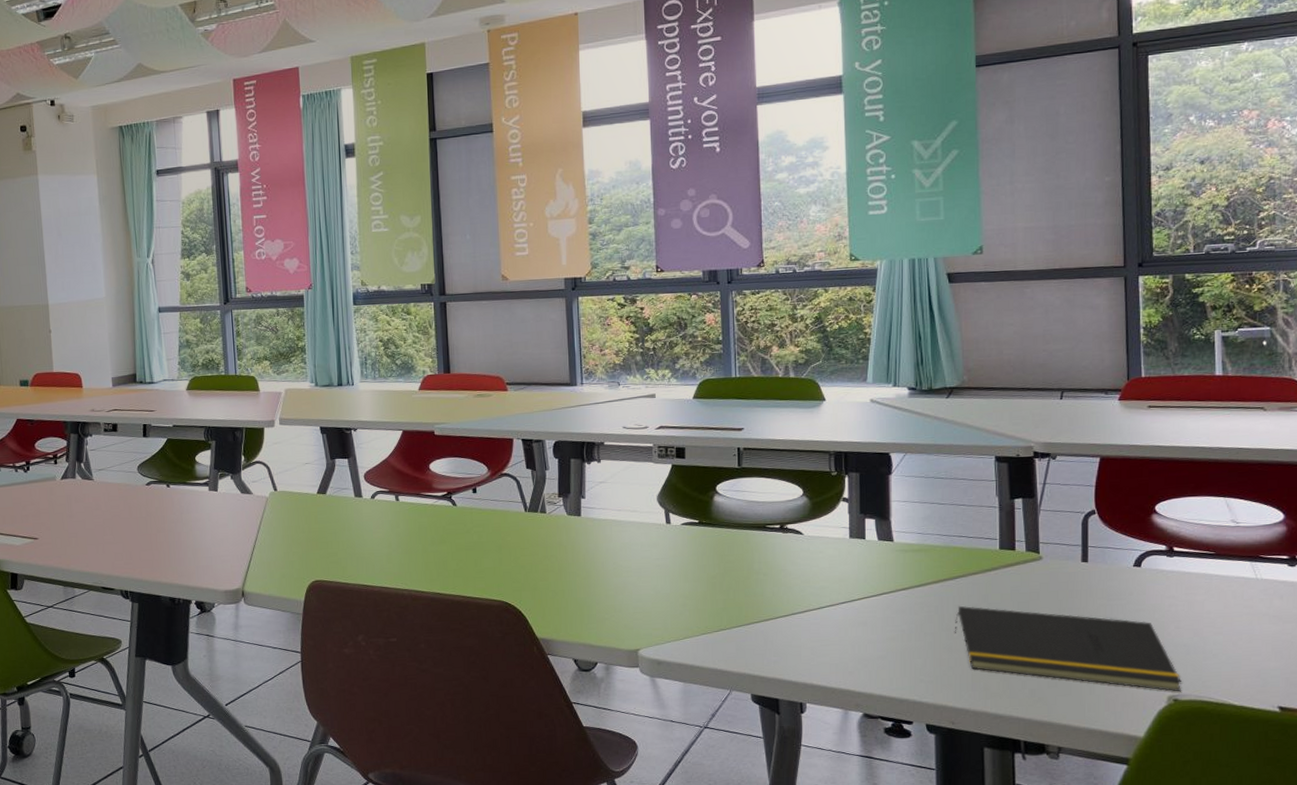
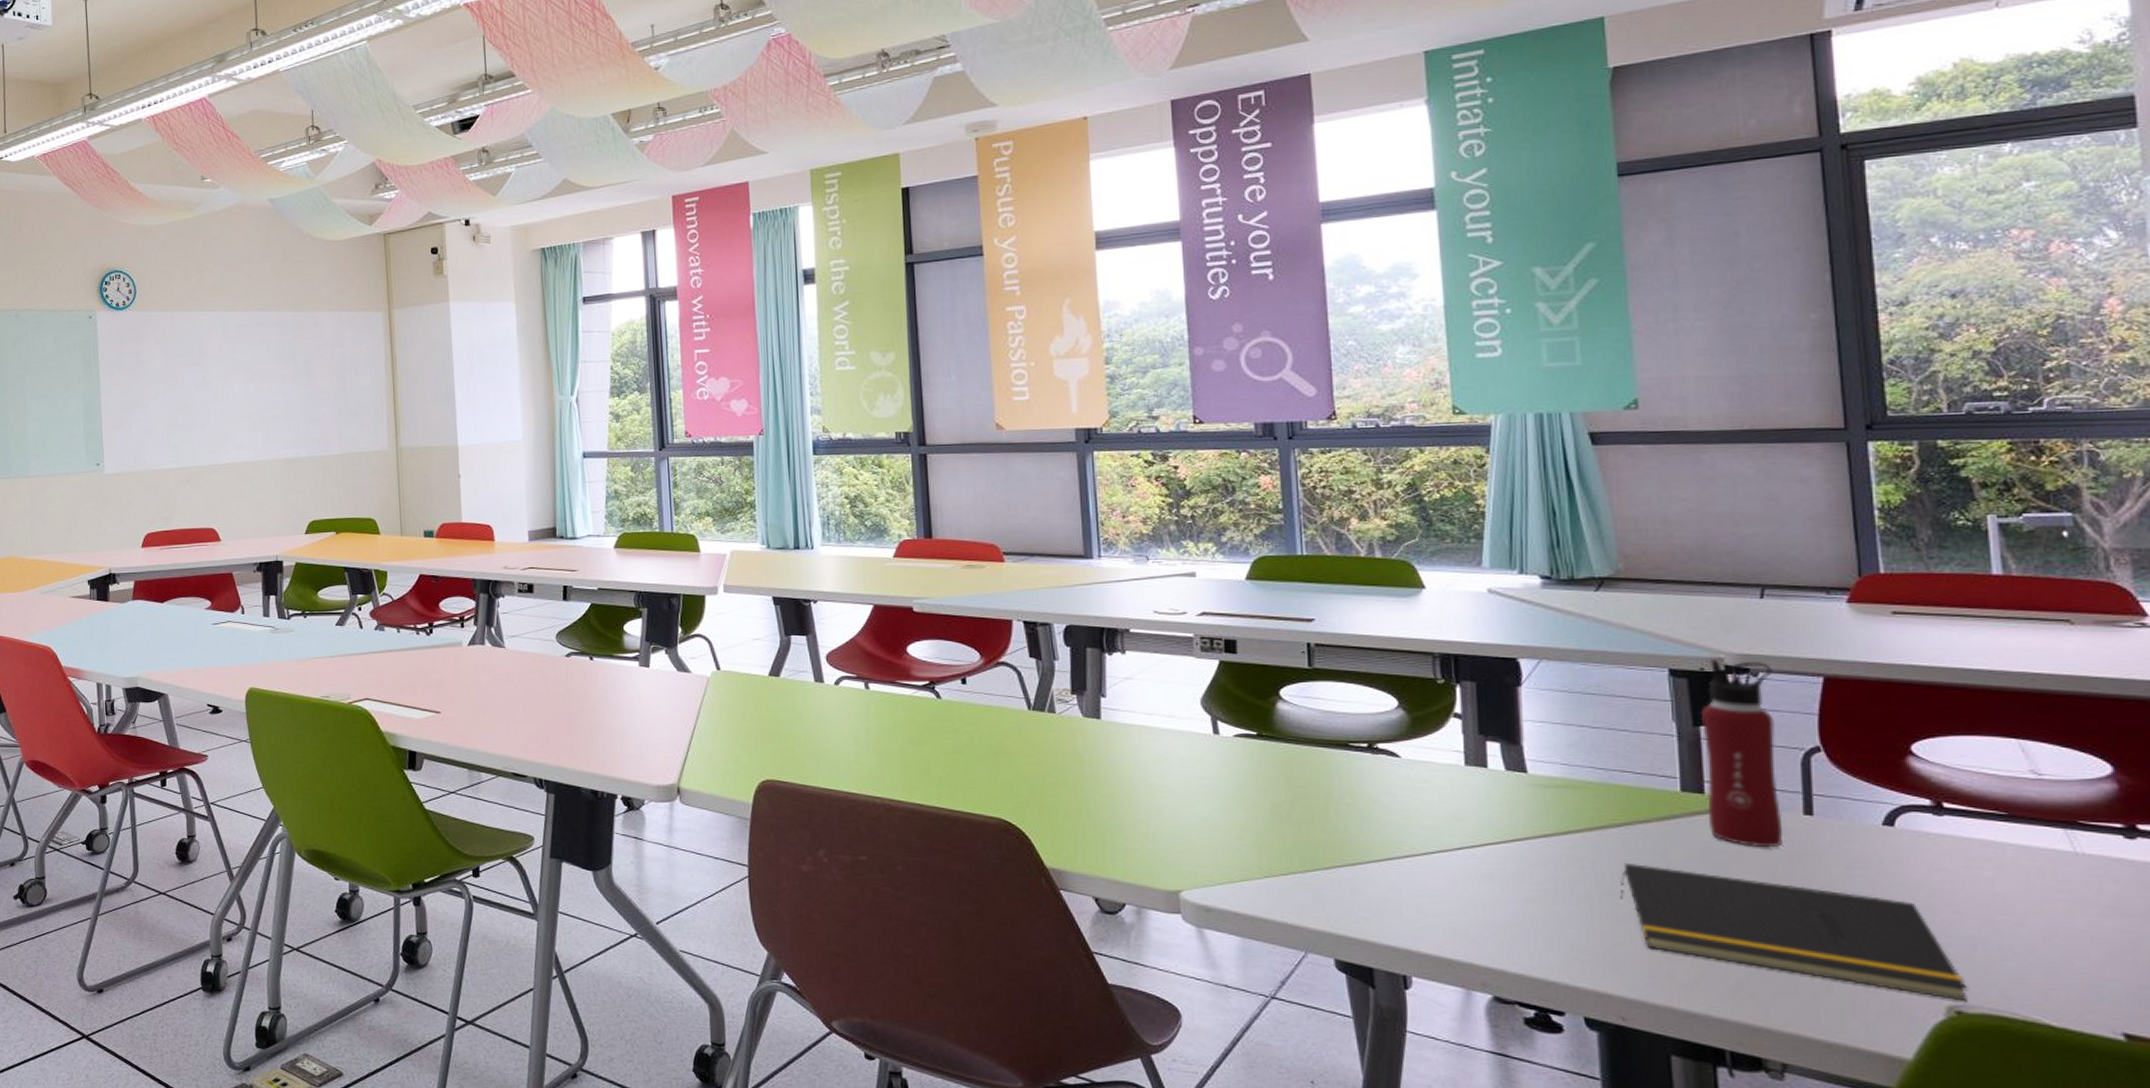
water bottle: none [1015,447,1067,588] -> present [1700,659,1783,847]

